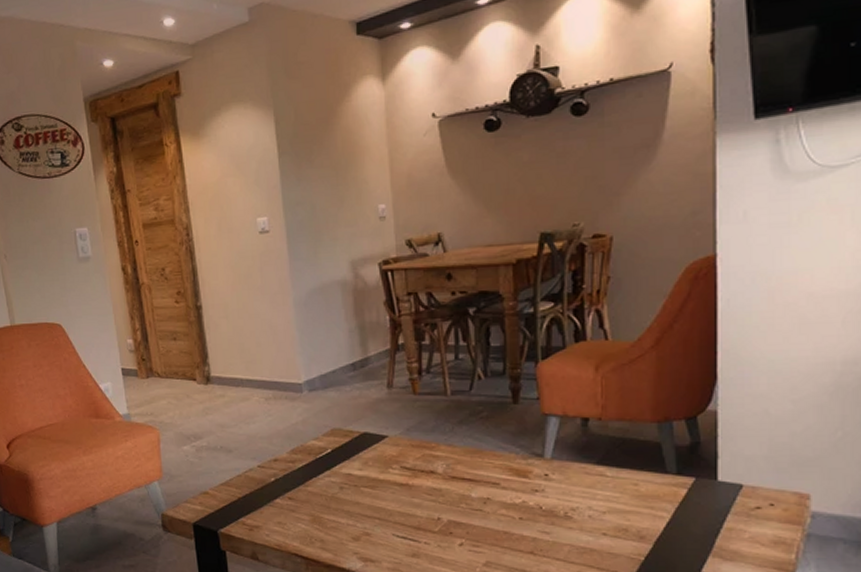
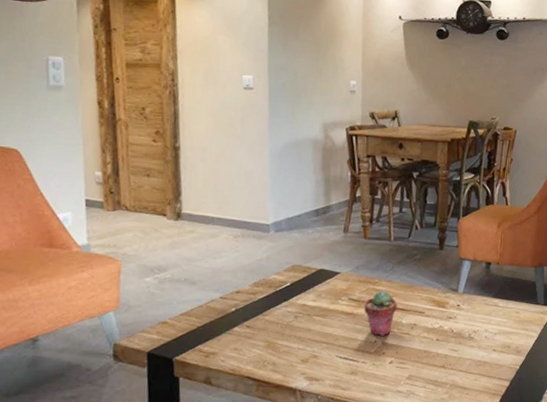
potted succulent: none [421,456,463,512] -> present [364,290,397,336]

